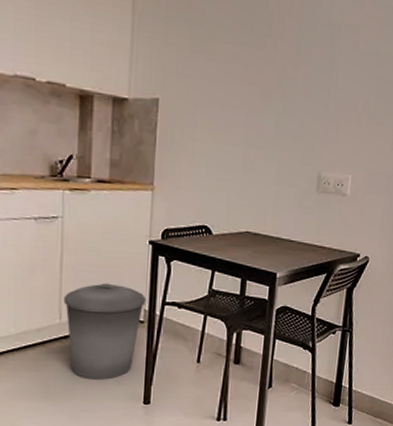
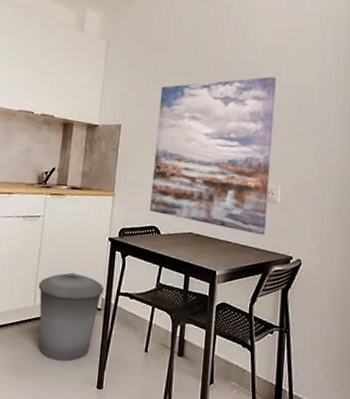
wall art: none [198,40,353,232] -> present [149,76,276,235]

